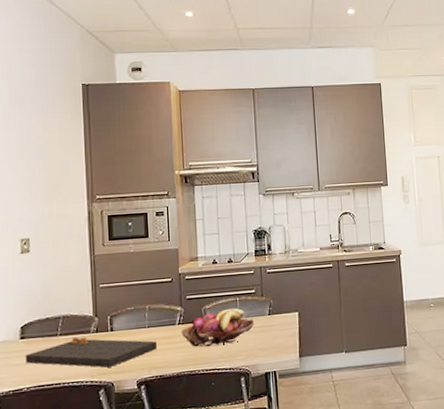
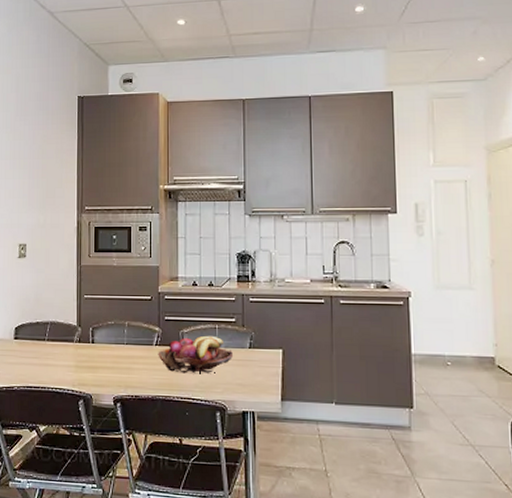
cutting board: present [25,336,157,368] -> none [17,344,133,379]

